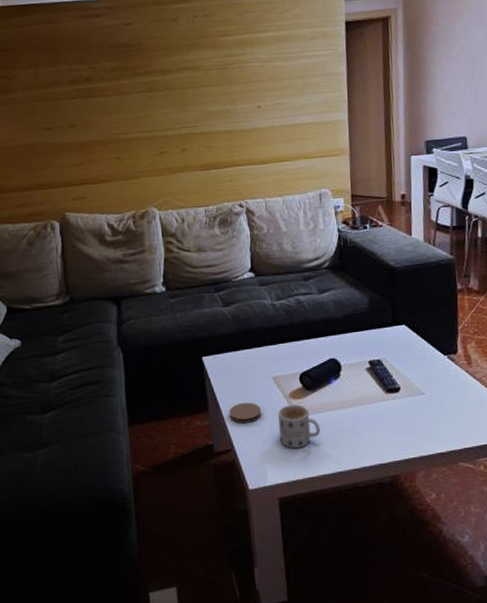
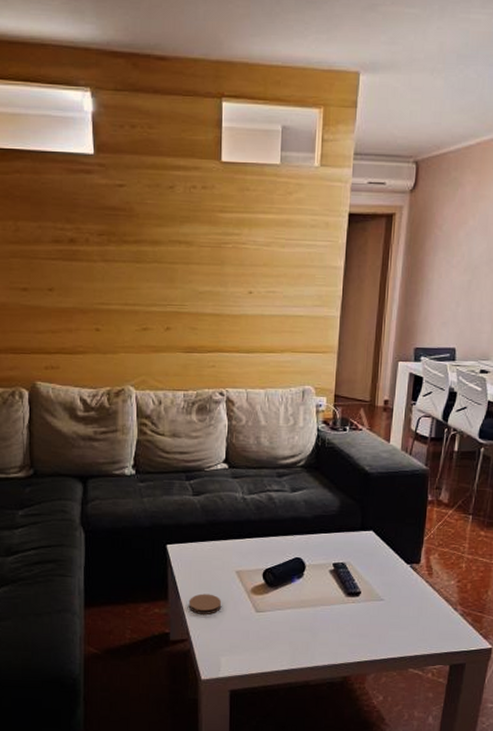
mug: present [278,404,321,449] -> none [237,600,279,644]

